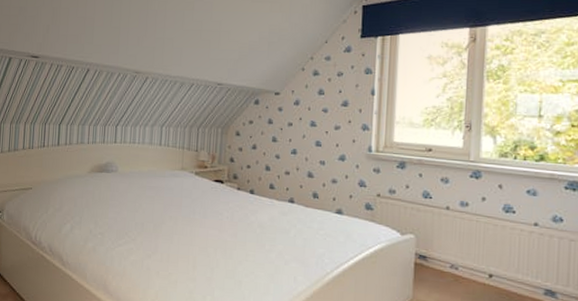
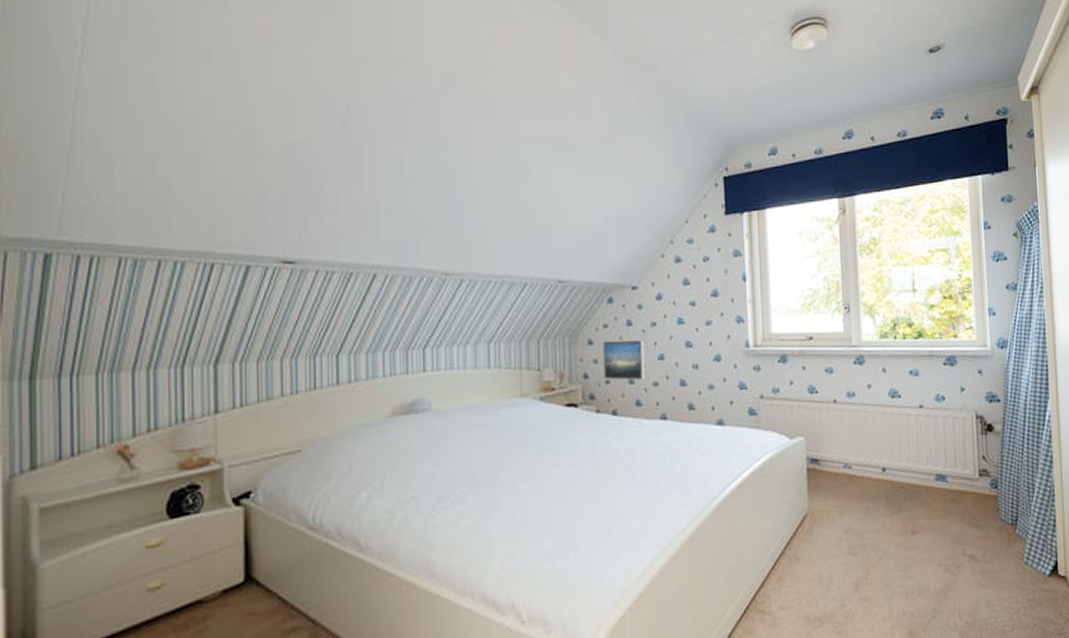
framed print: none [245,134,281,168] -> present [602,339,645,381]

